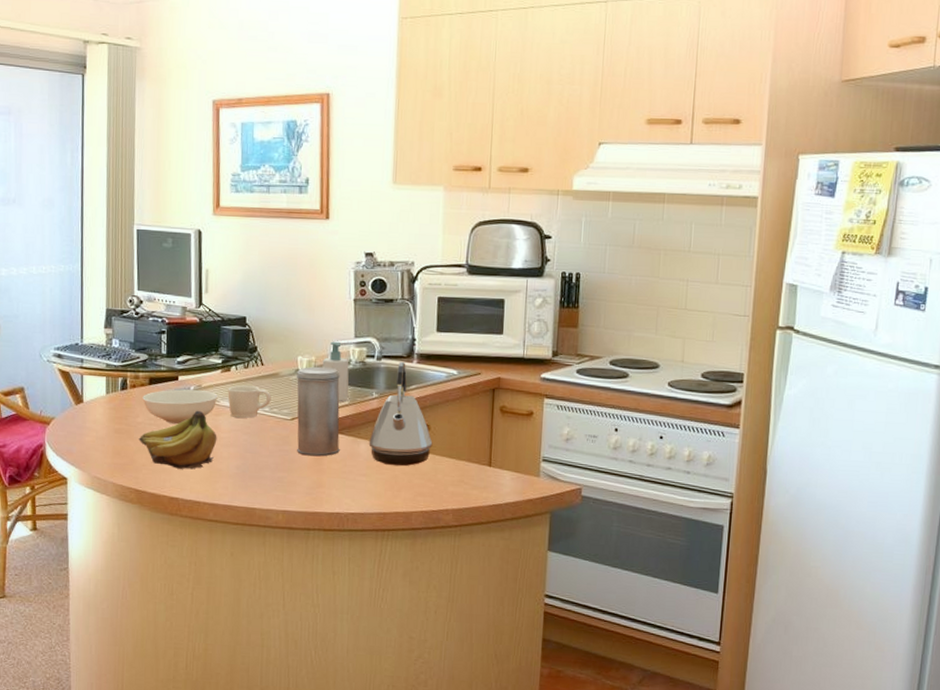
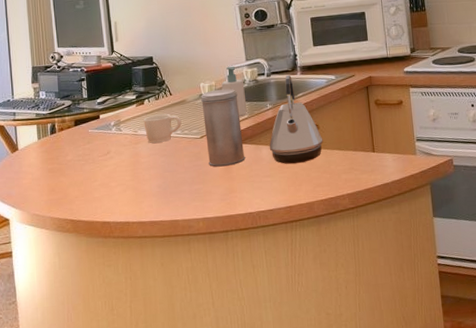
fruit: present [139,410,217,470] -> none [70,141,139,196]
bowl: present [142,389,218,425] -> none [70,124,136,157]

